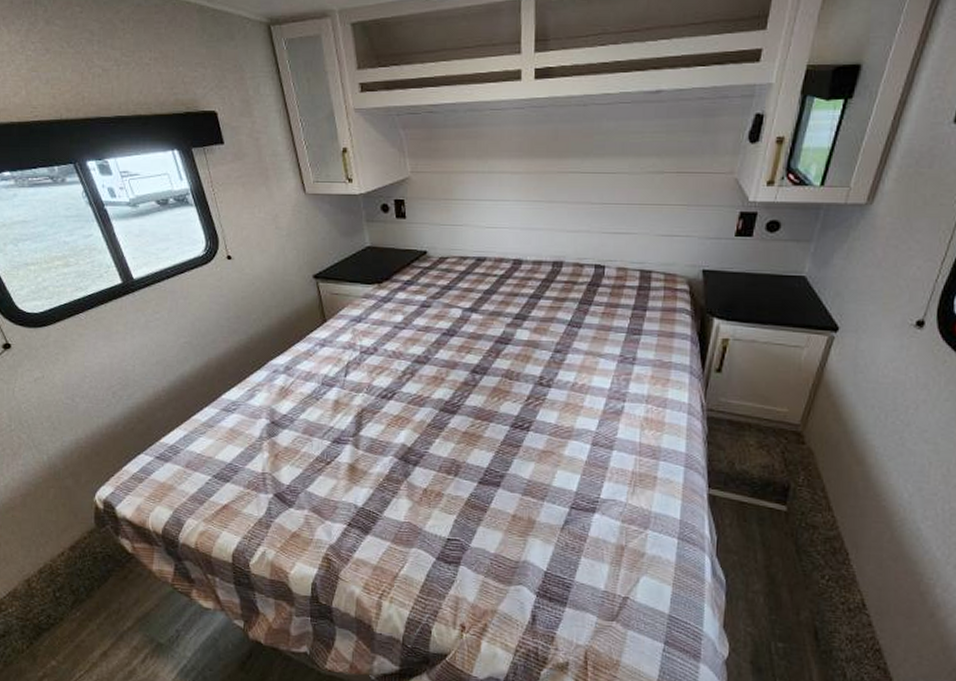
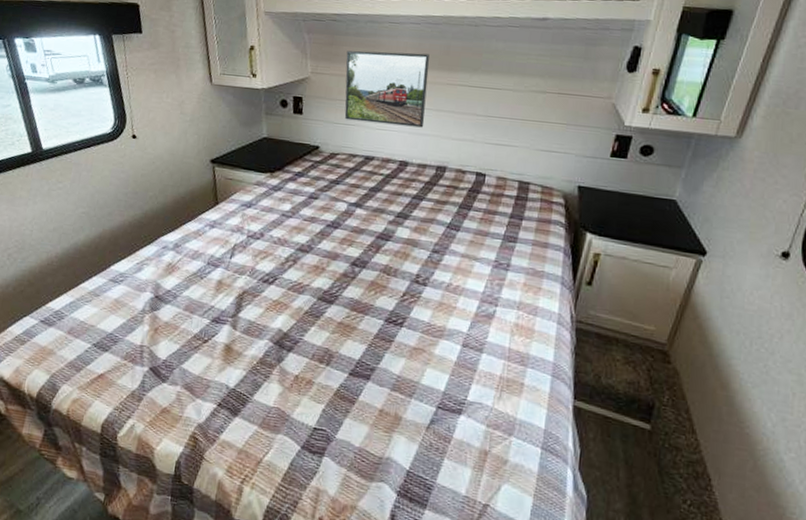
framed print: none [447,141,537,222] -> present [344,50,430,128]

